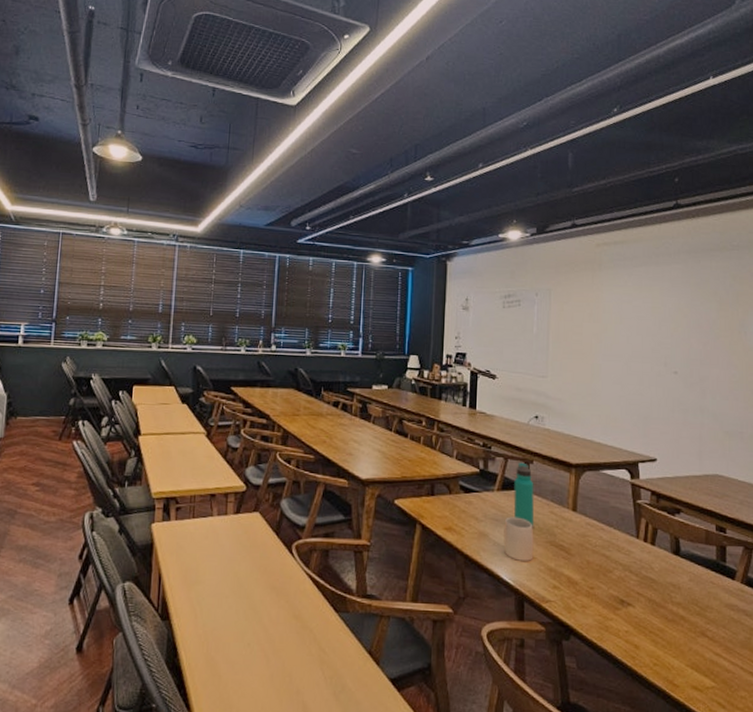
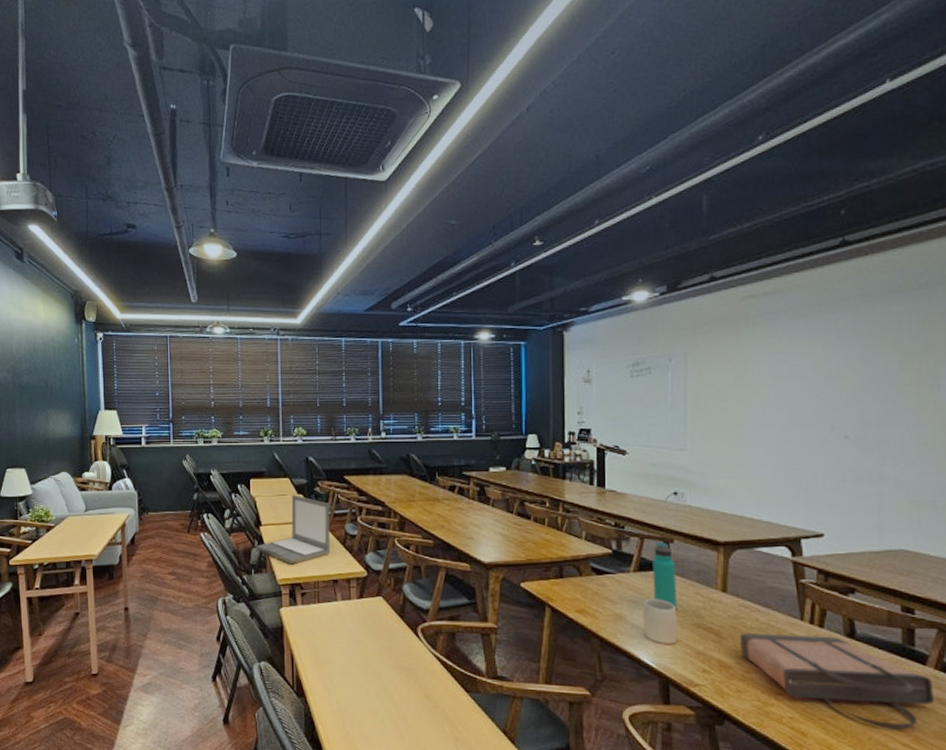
laptop: none [131,404,214,477] -> present [255,495,331,565]
shopping bag: none [585,550,740,641] -> present [739,633,934,730]

